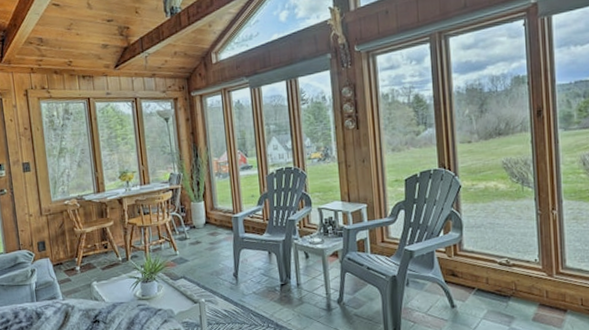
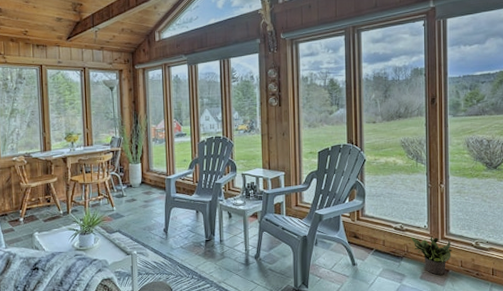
potted plant: none [519,271,570,316] -> present [411,236,453,275]

